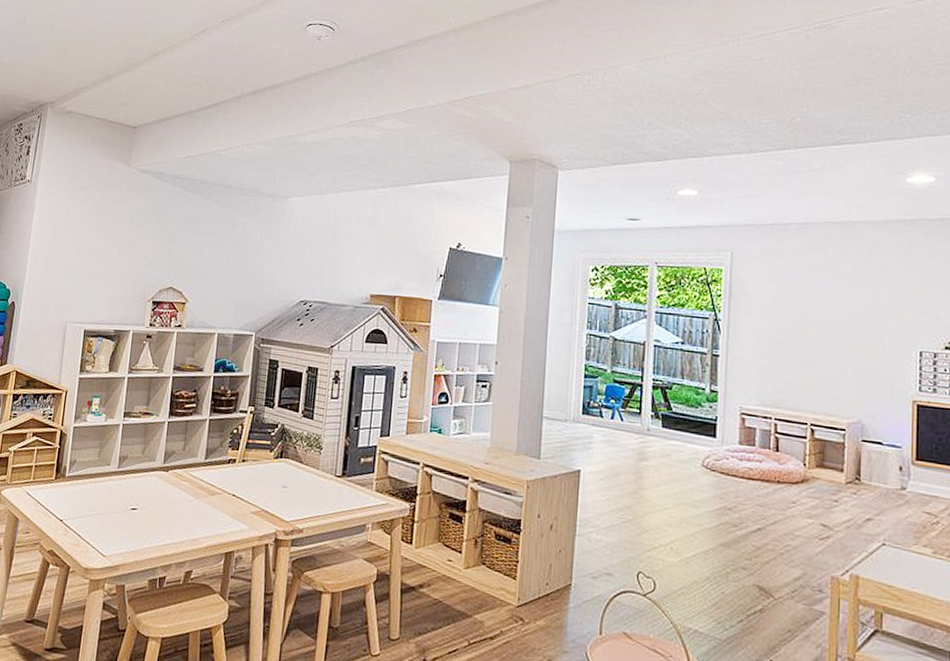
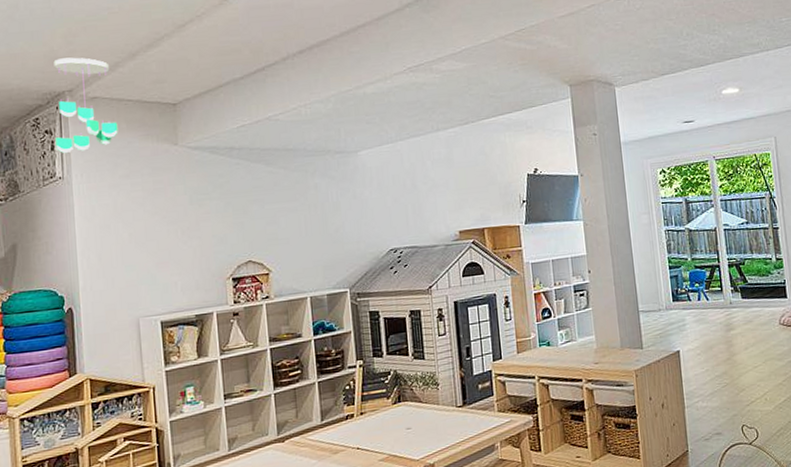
ceiling mobile: none [31,72,88,159] -> present [53,57,118,153]

